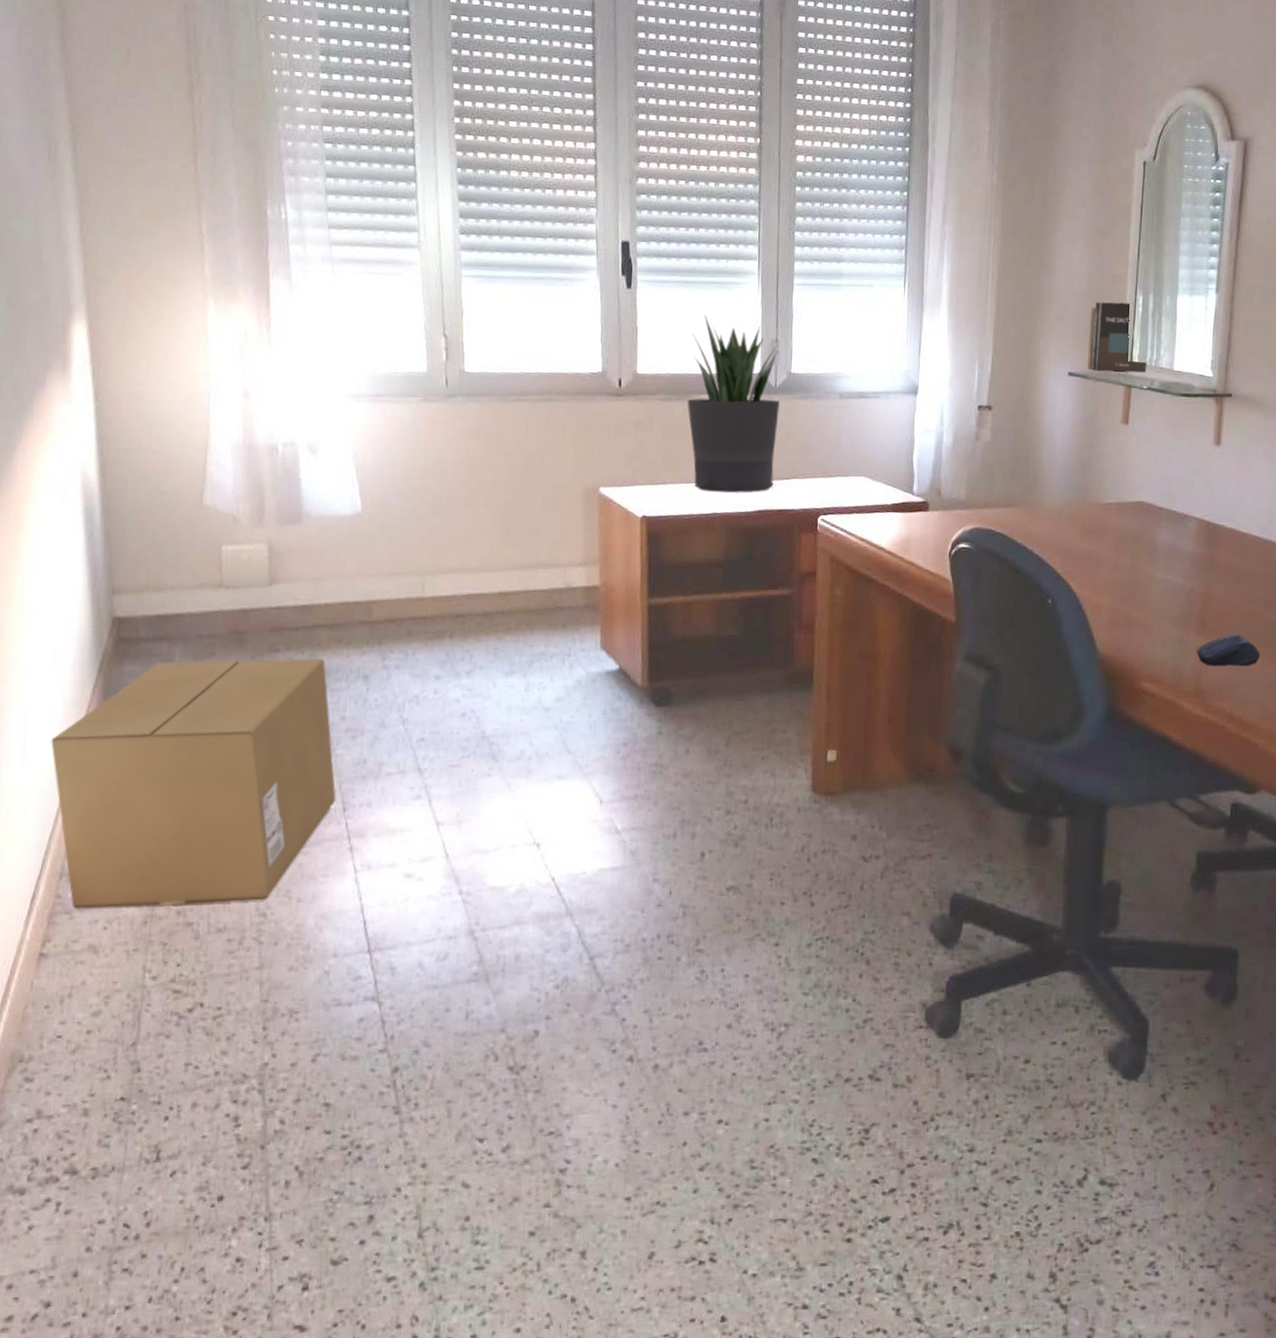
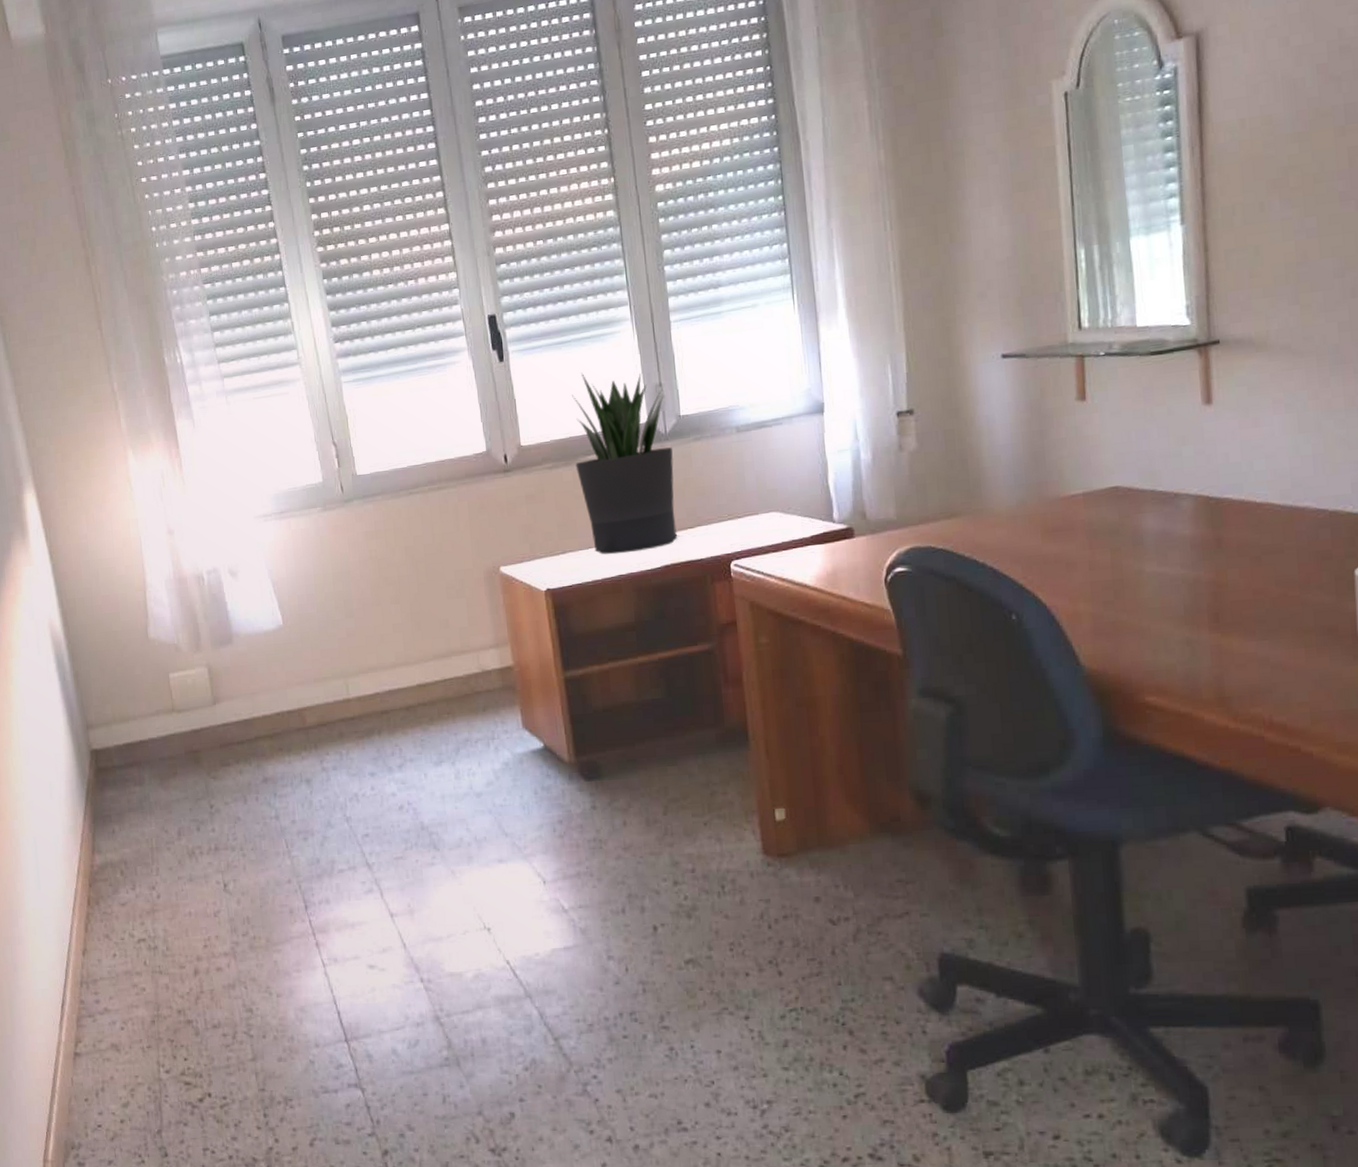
box: present [51,658,336,909] -> none [58,768,298,1013]
books: present [1087,301,1147,373] -> none [1020,260,1102,348]
computer mouse: present [1197,635,1261,666] -> none [1213,625,1303,667]

